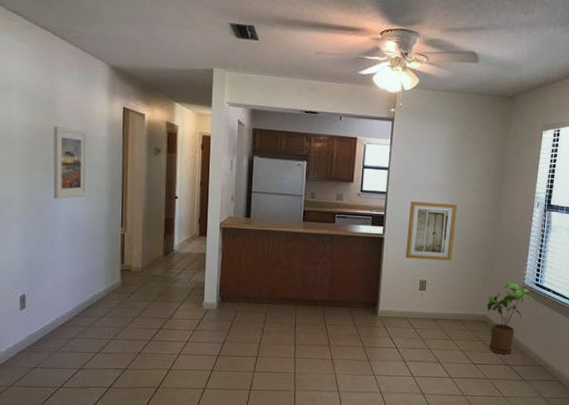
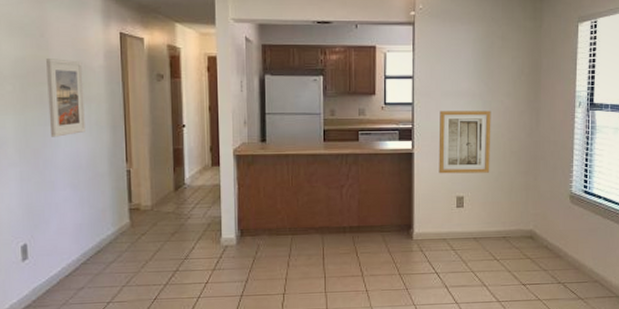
house plant: present [487,283,533,355] -> none [533,192,582,272]

